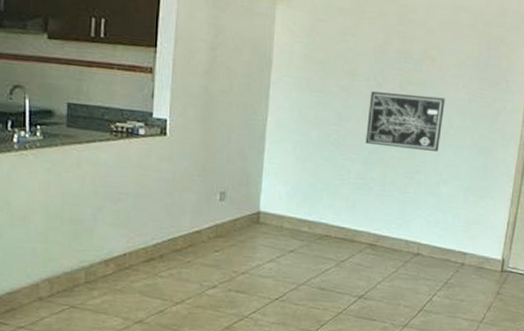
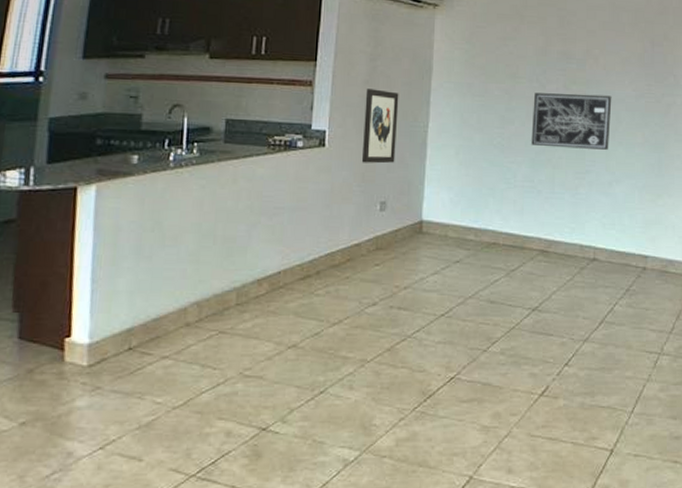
wall art: none [202,79,239,155] -> present [361,88,399,164]

